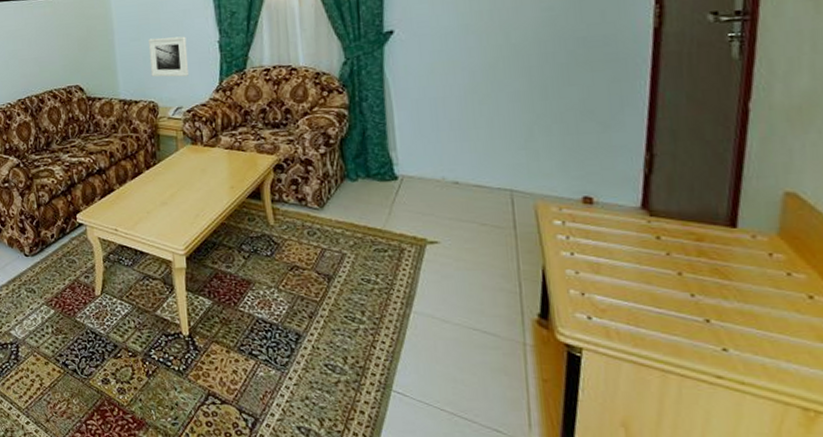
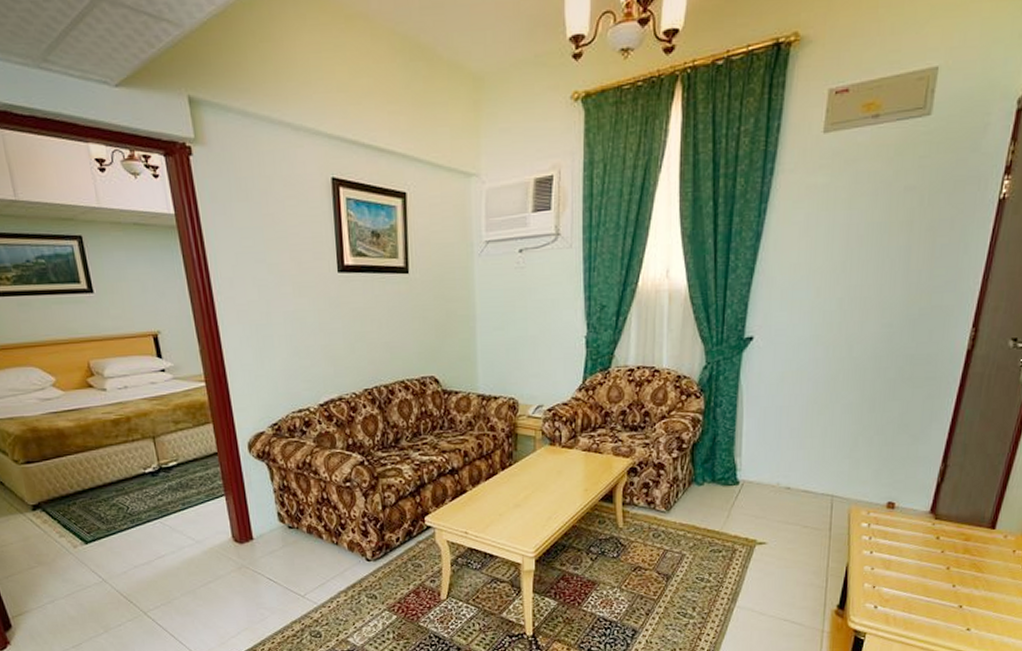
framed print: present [148,36,189,77] -> none [512,328,553,373]

